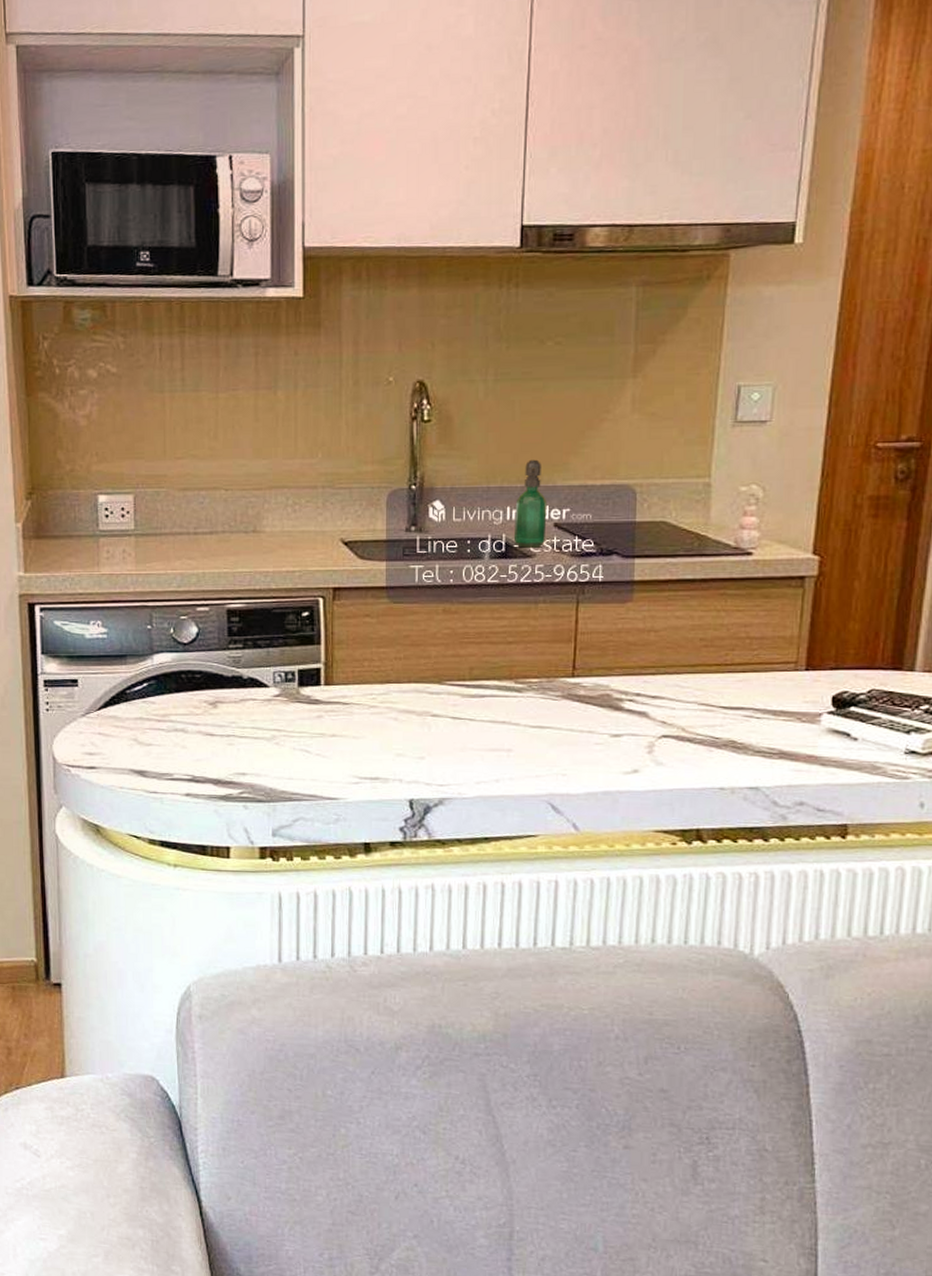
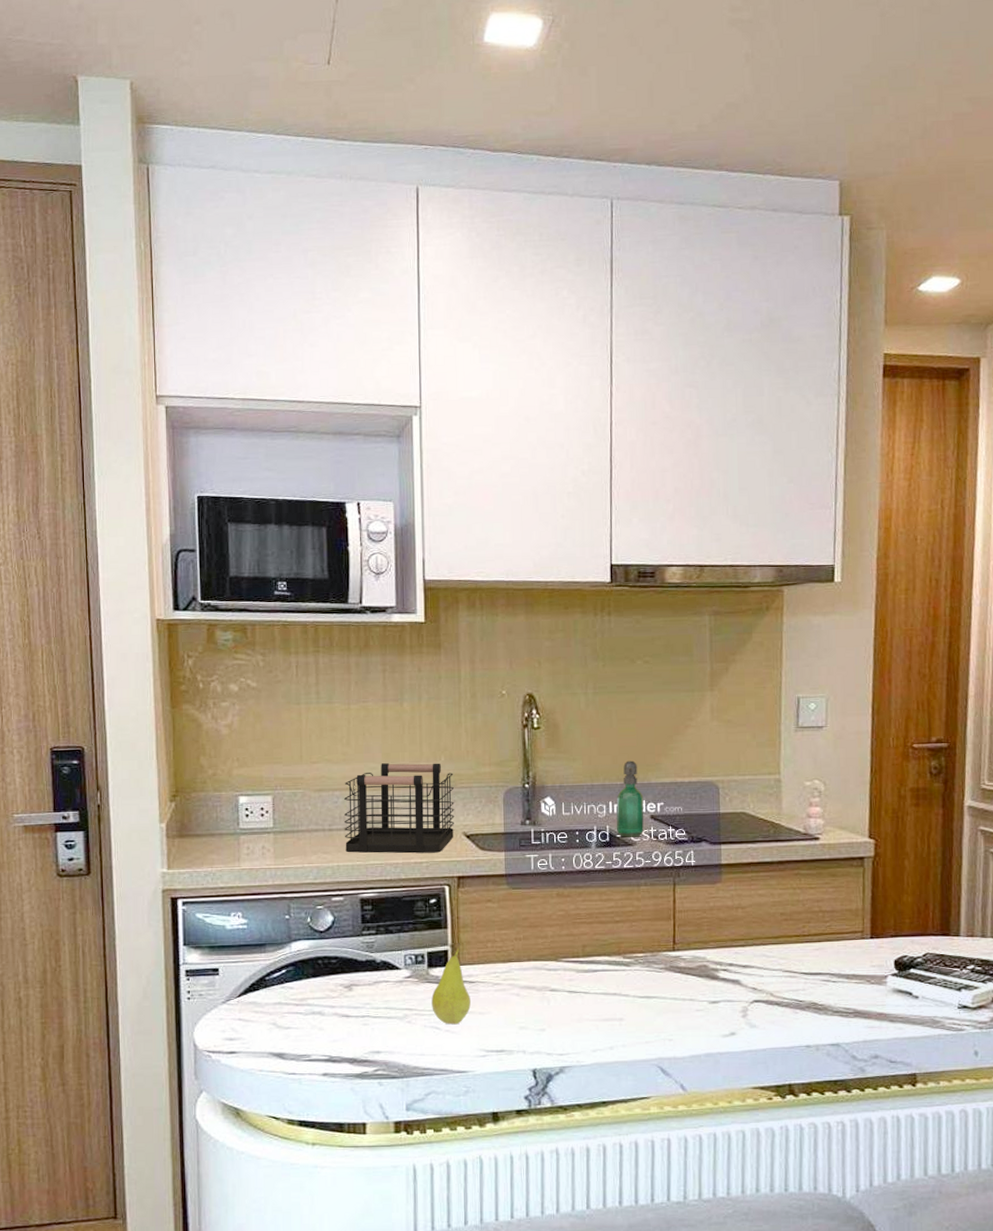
dish rack: none [211,460,331,561] -> present [344,763,455,854]
fruit: none [302,661,344,749] -> present [431,943,471,1025]

